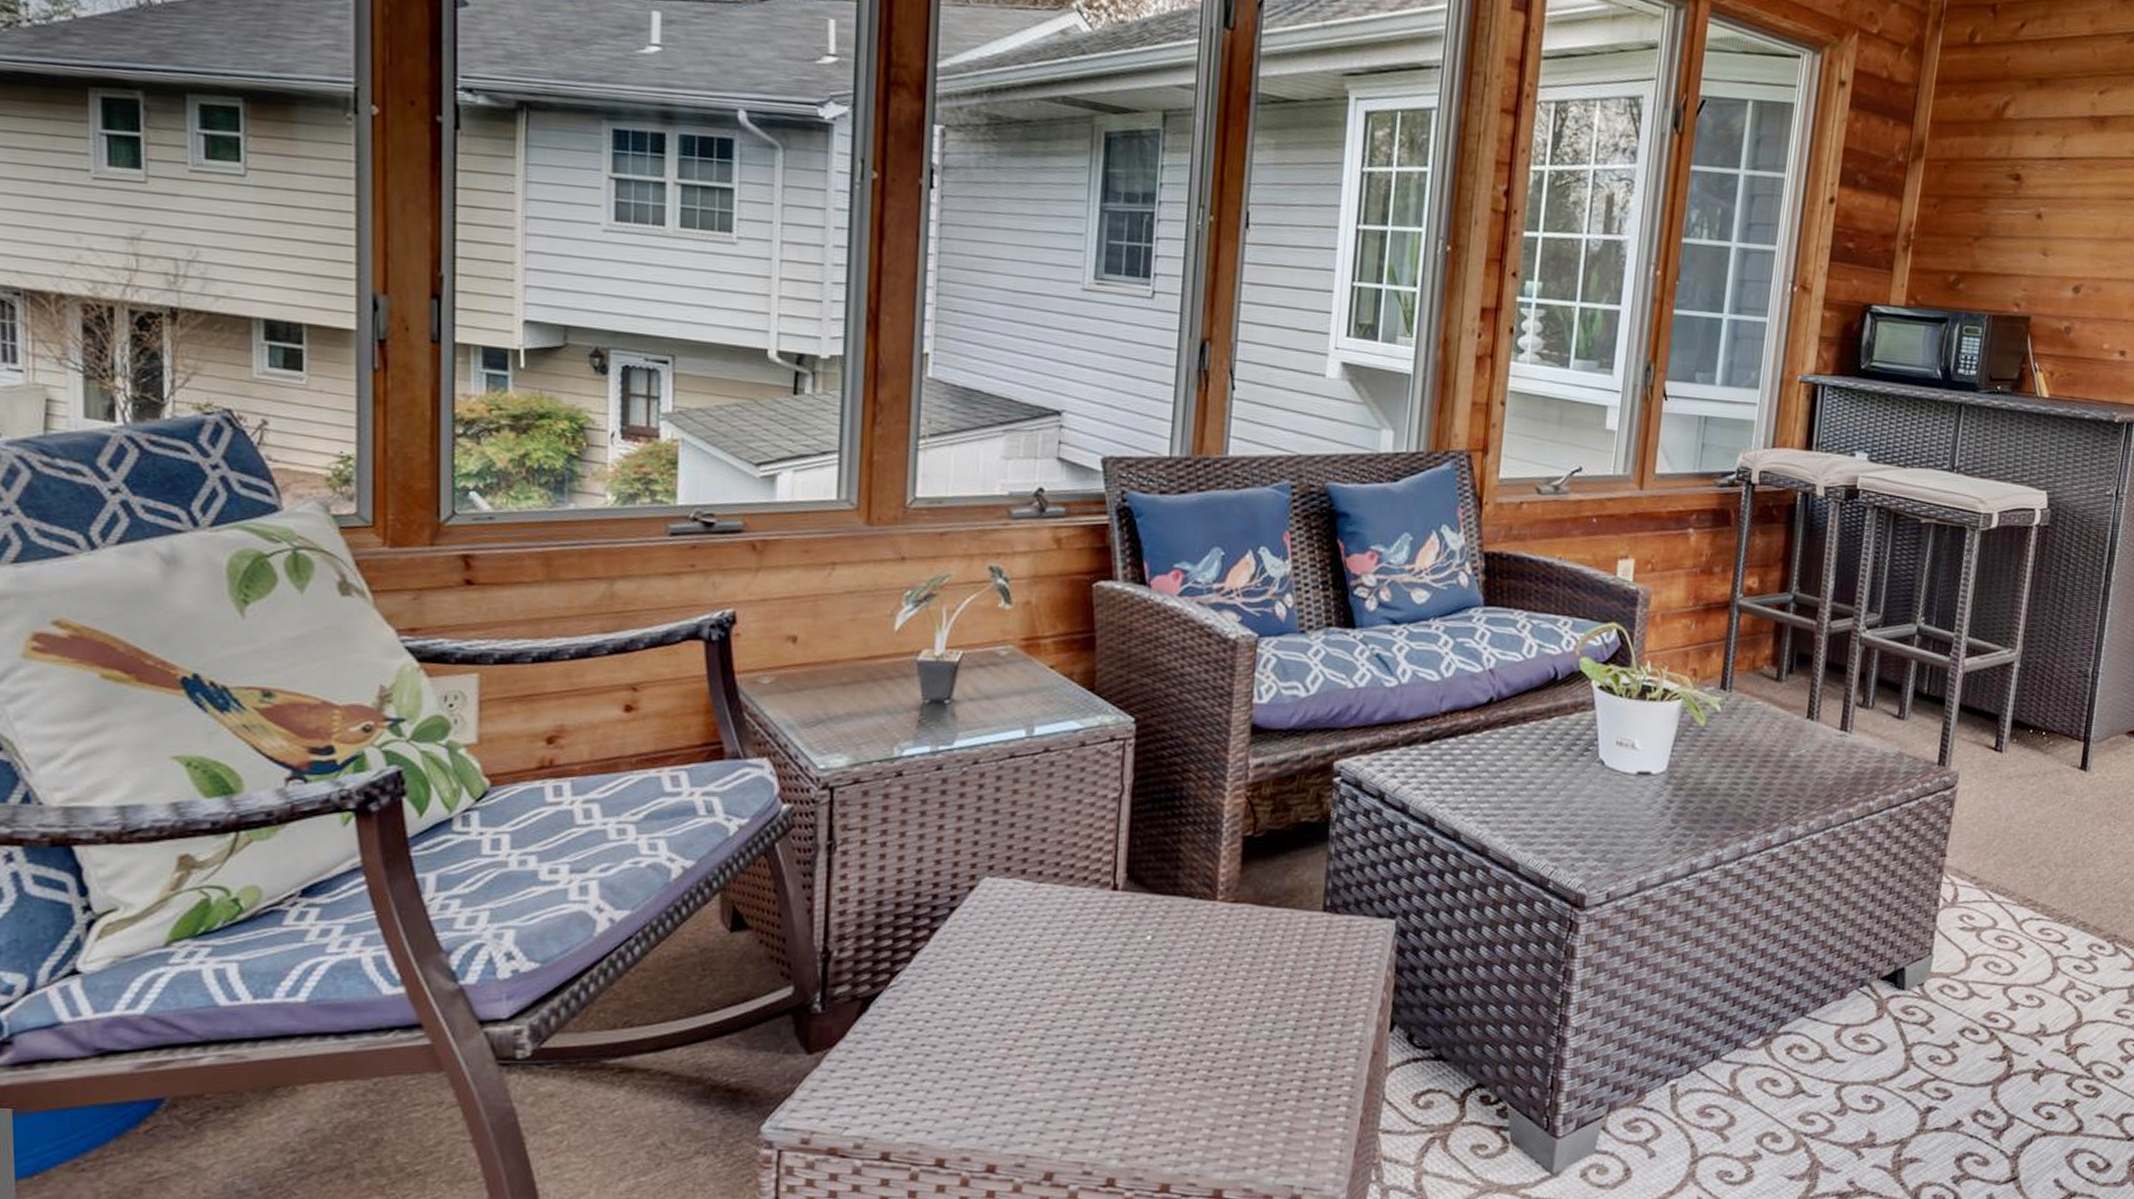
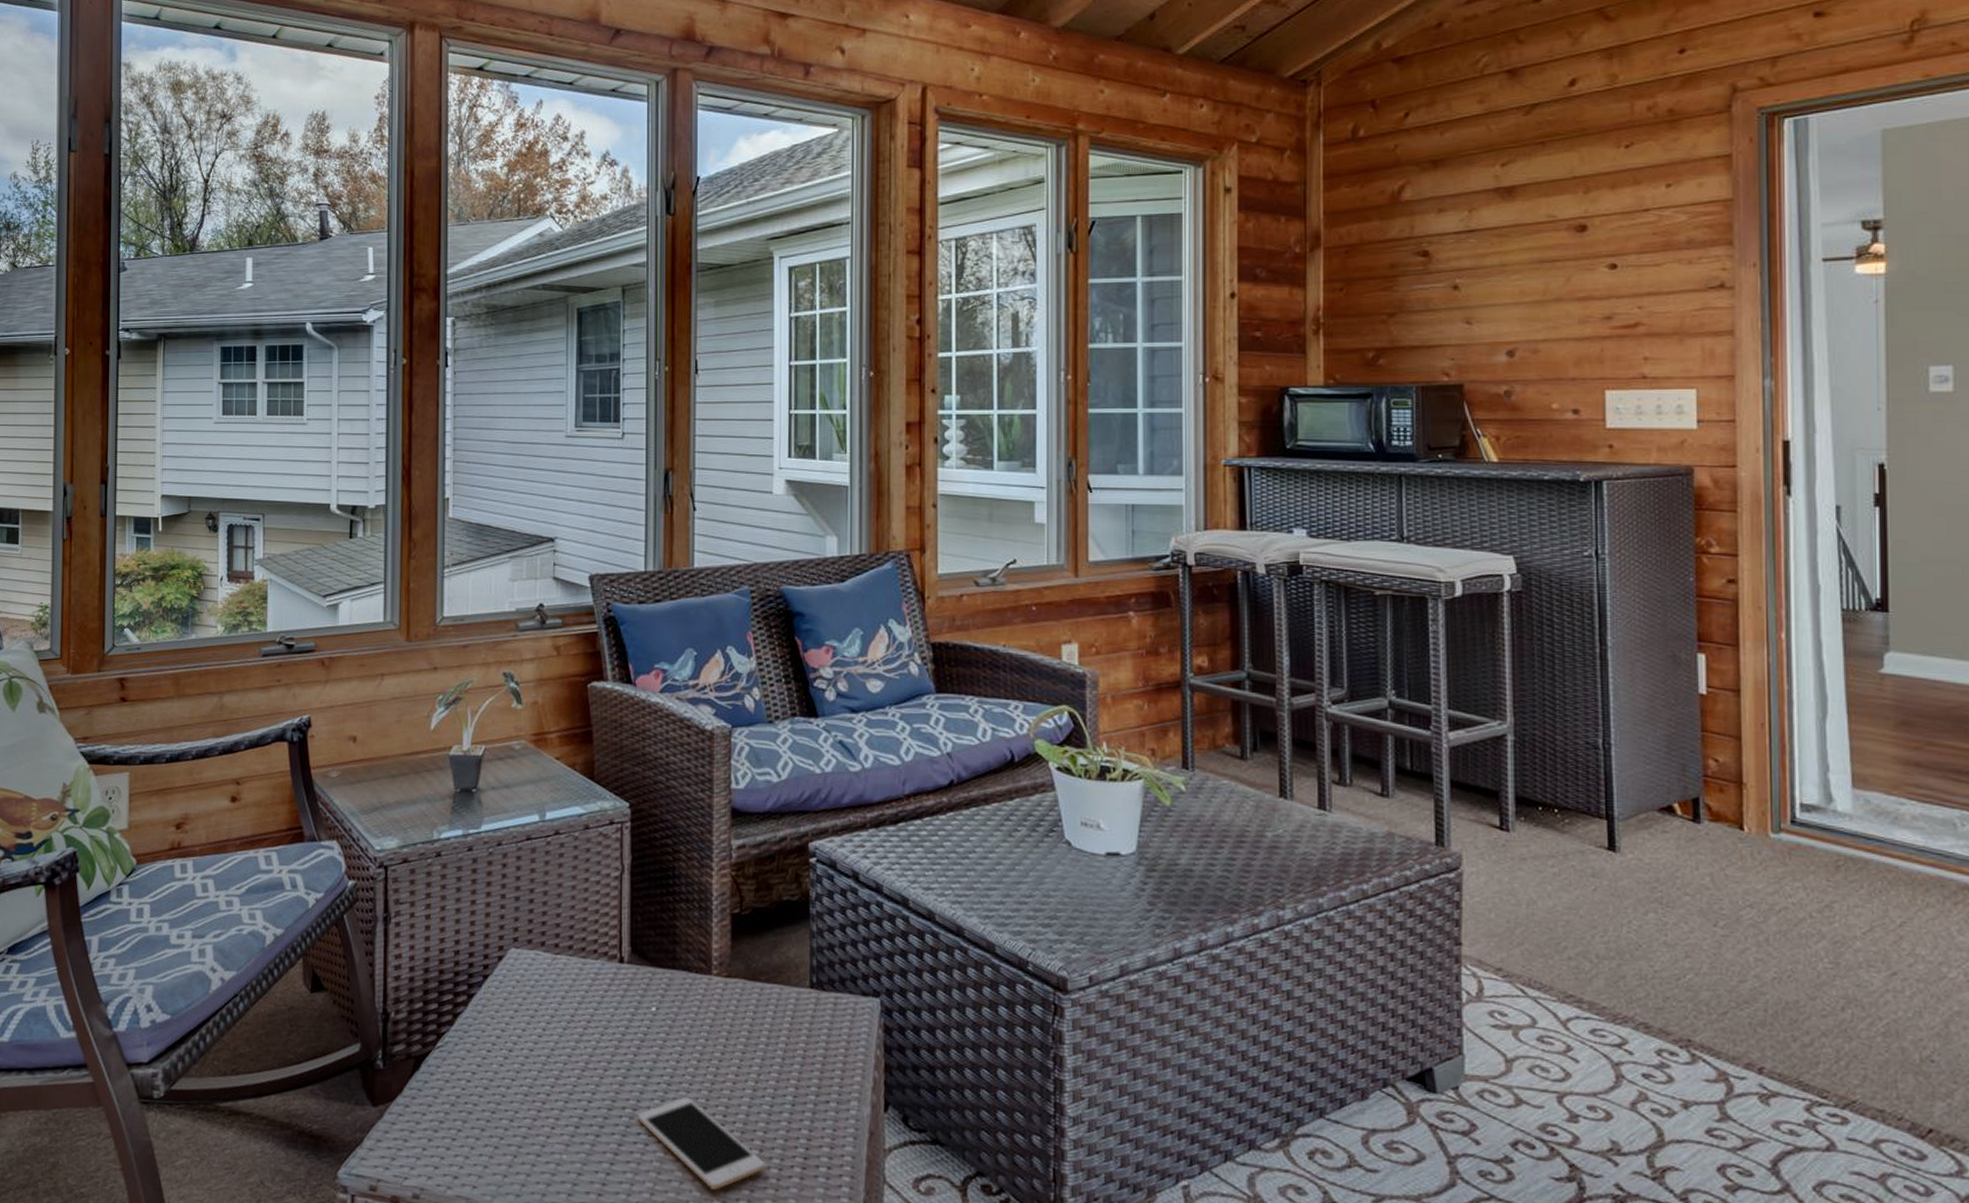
cell phone: none [1122,1026,1261,1118] -> present [637,1097,765,1190]

